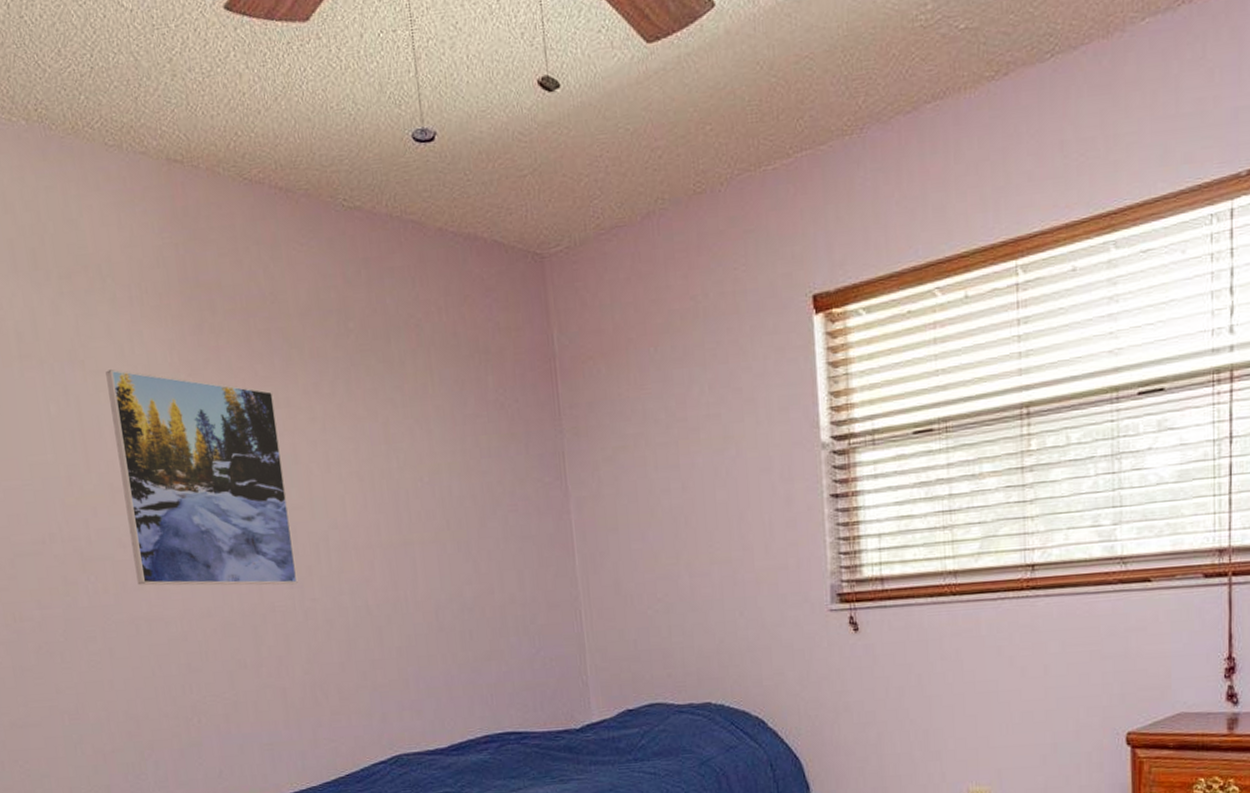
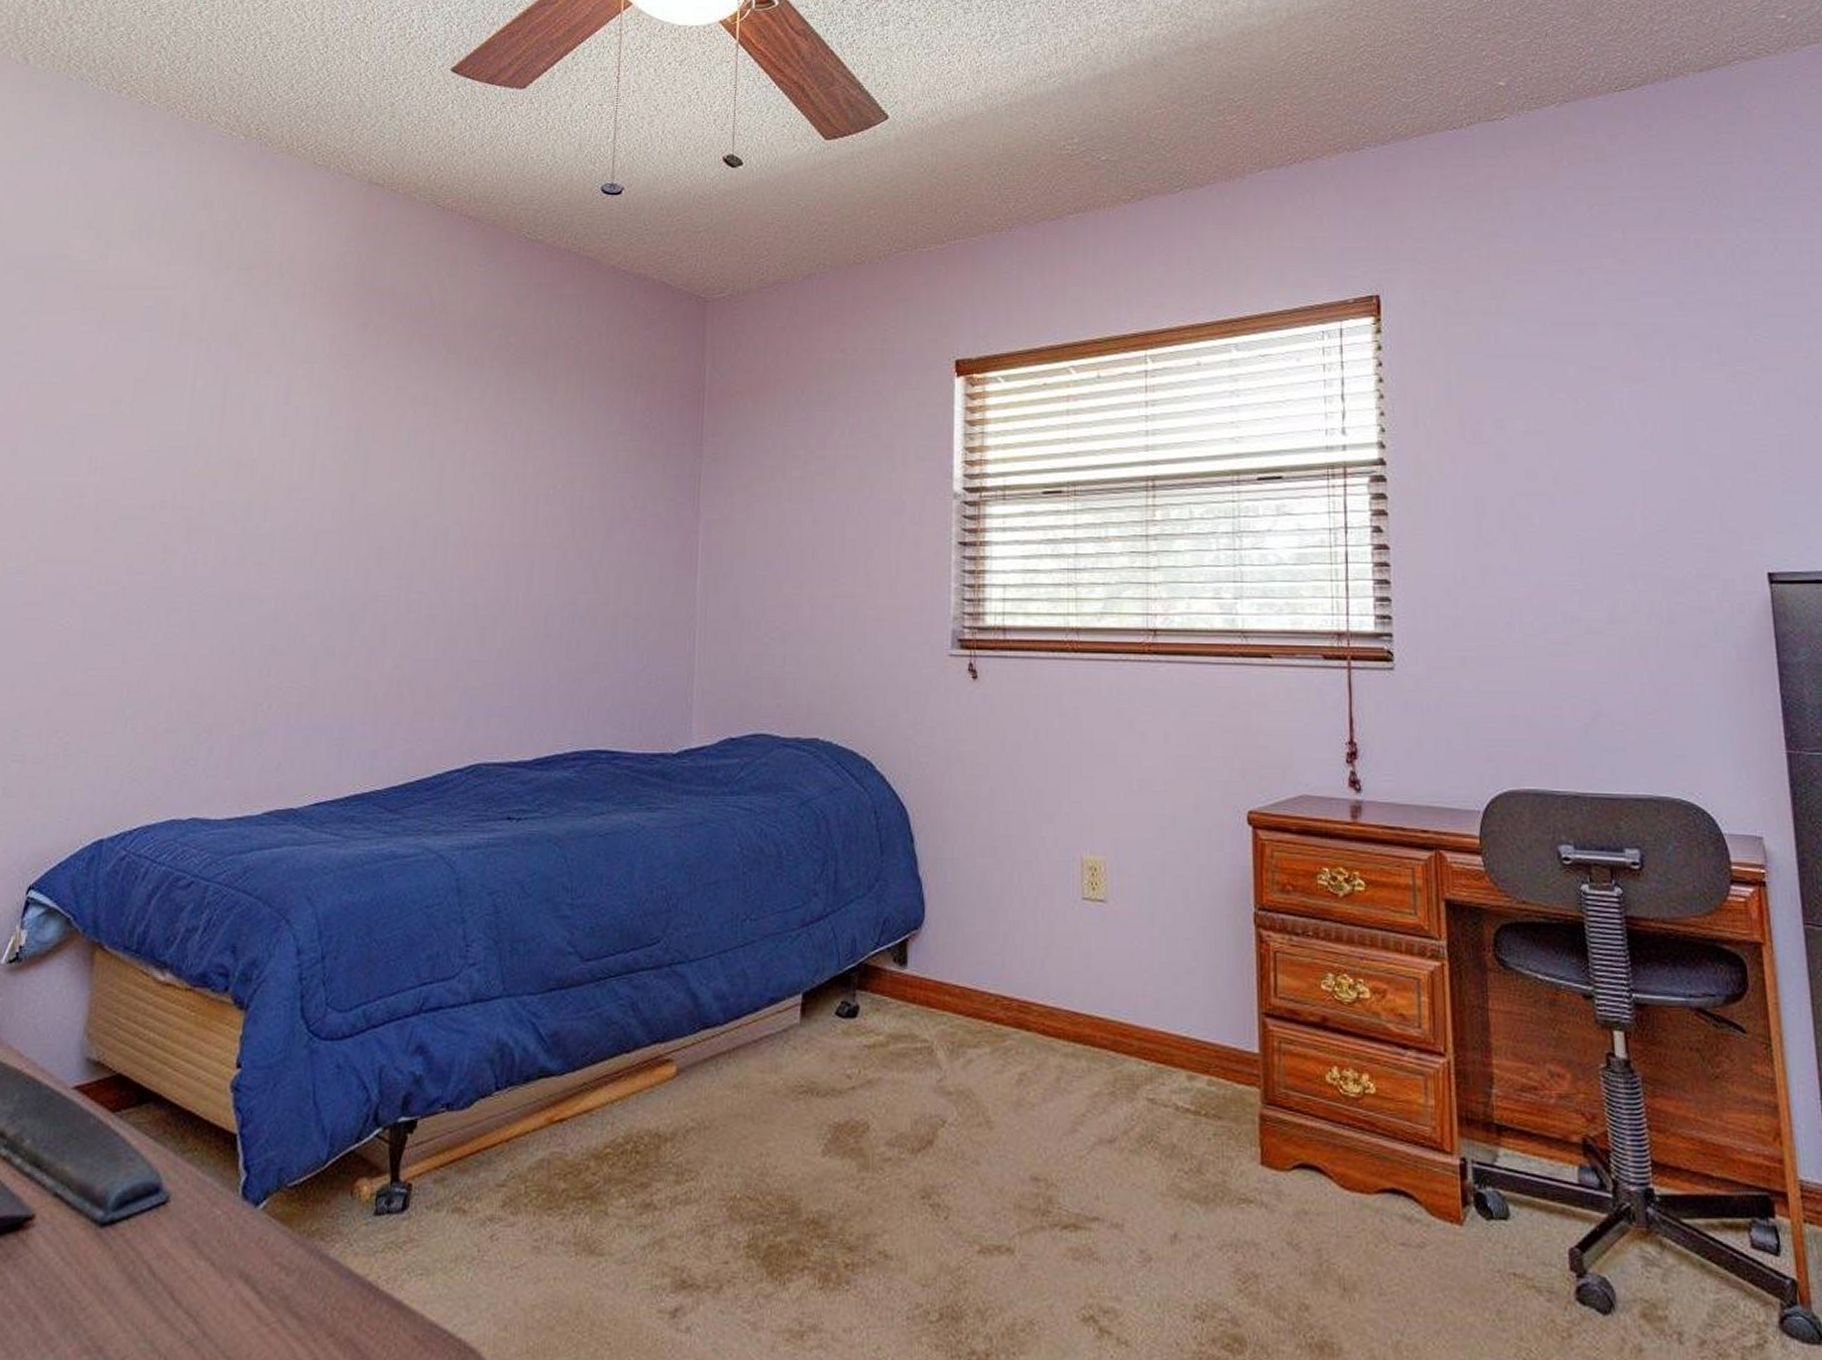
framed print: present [106,369,298,586] -> none [240,354,423,576]

